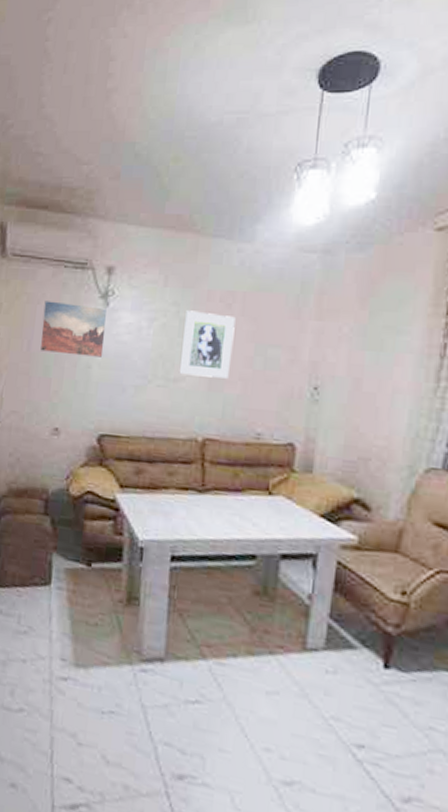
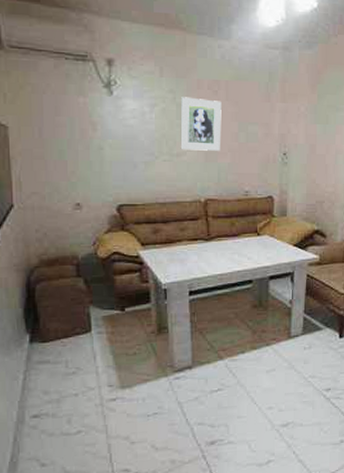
wall art: present [41,301,106,357] -> none [50,90,113,140]

